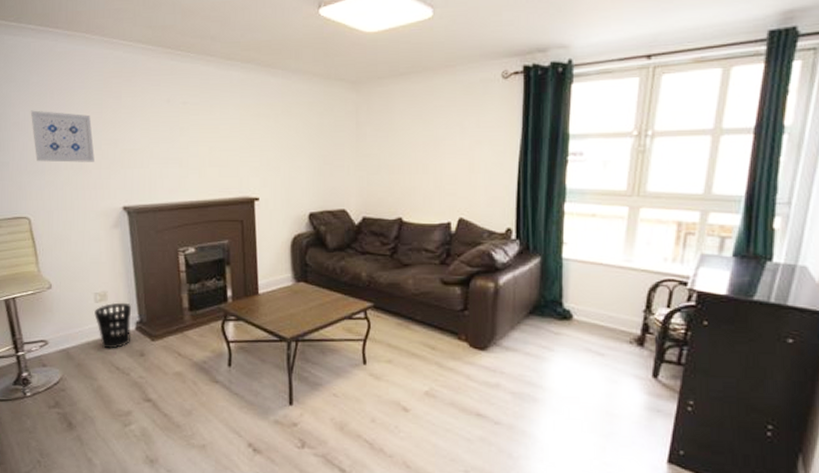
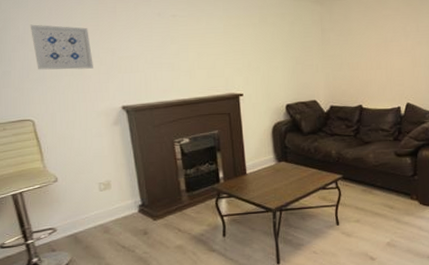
wastebasket: present [94,302,132,349] -> none [99,189,135,231]

